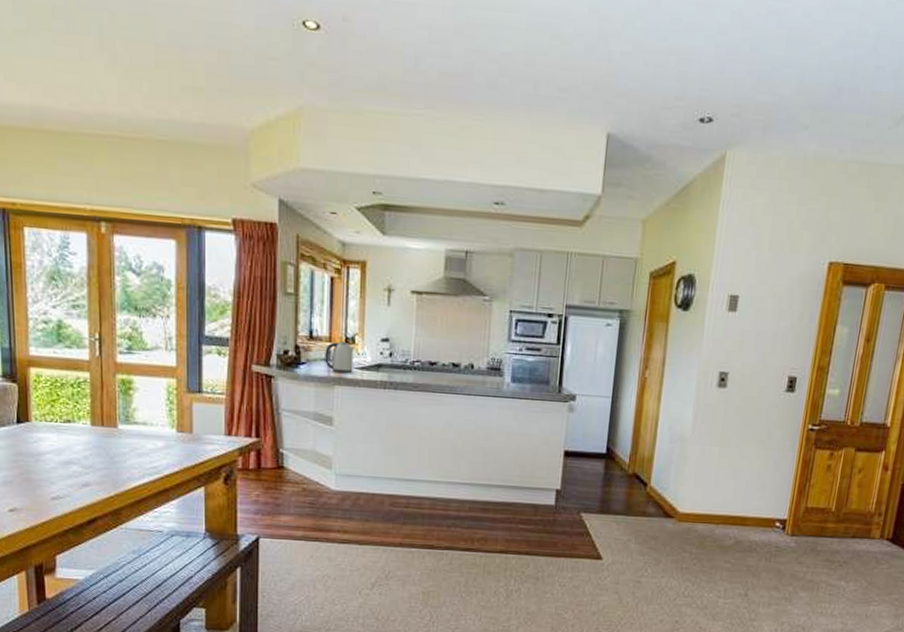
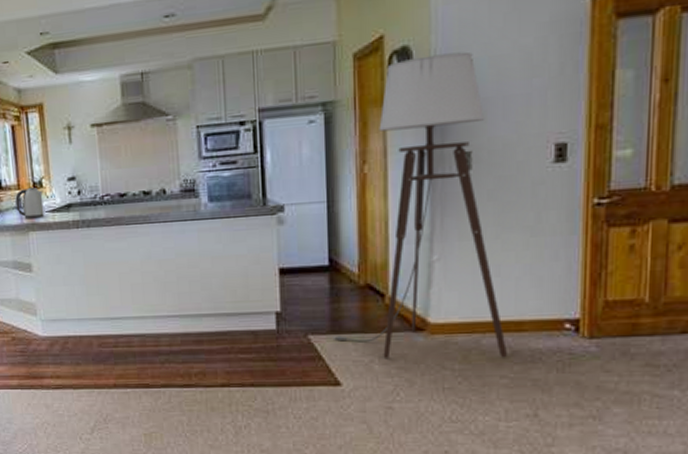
floor lamp: none [600,286,742,546] -> present [332,51,508,359]

